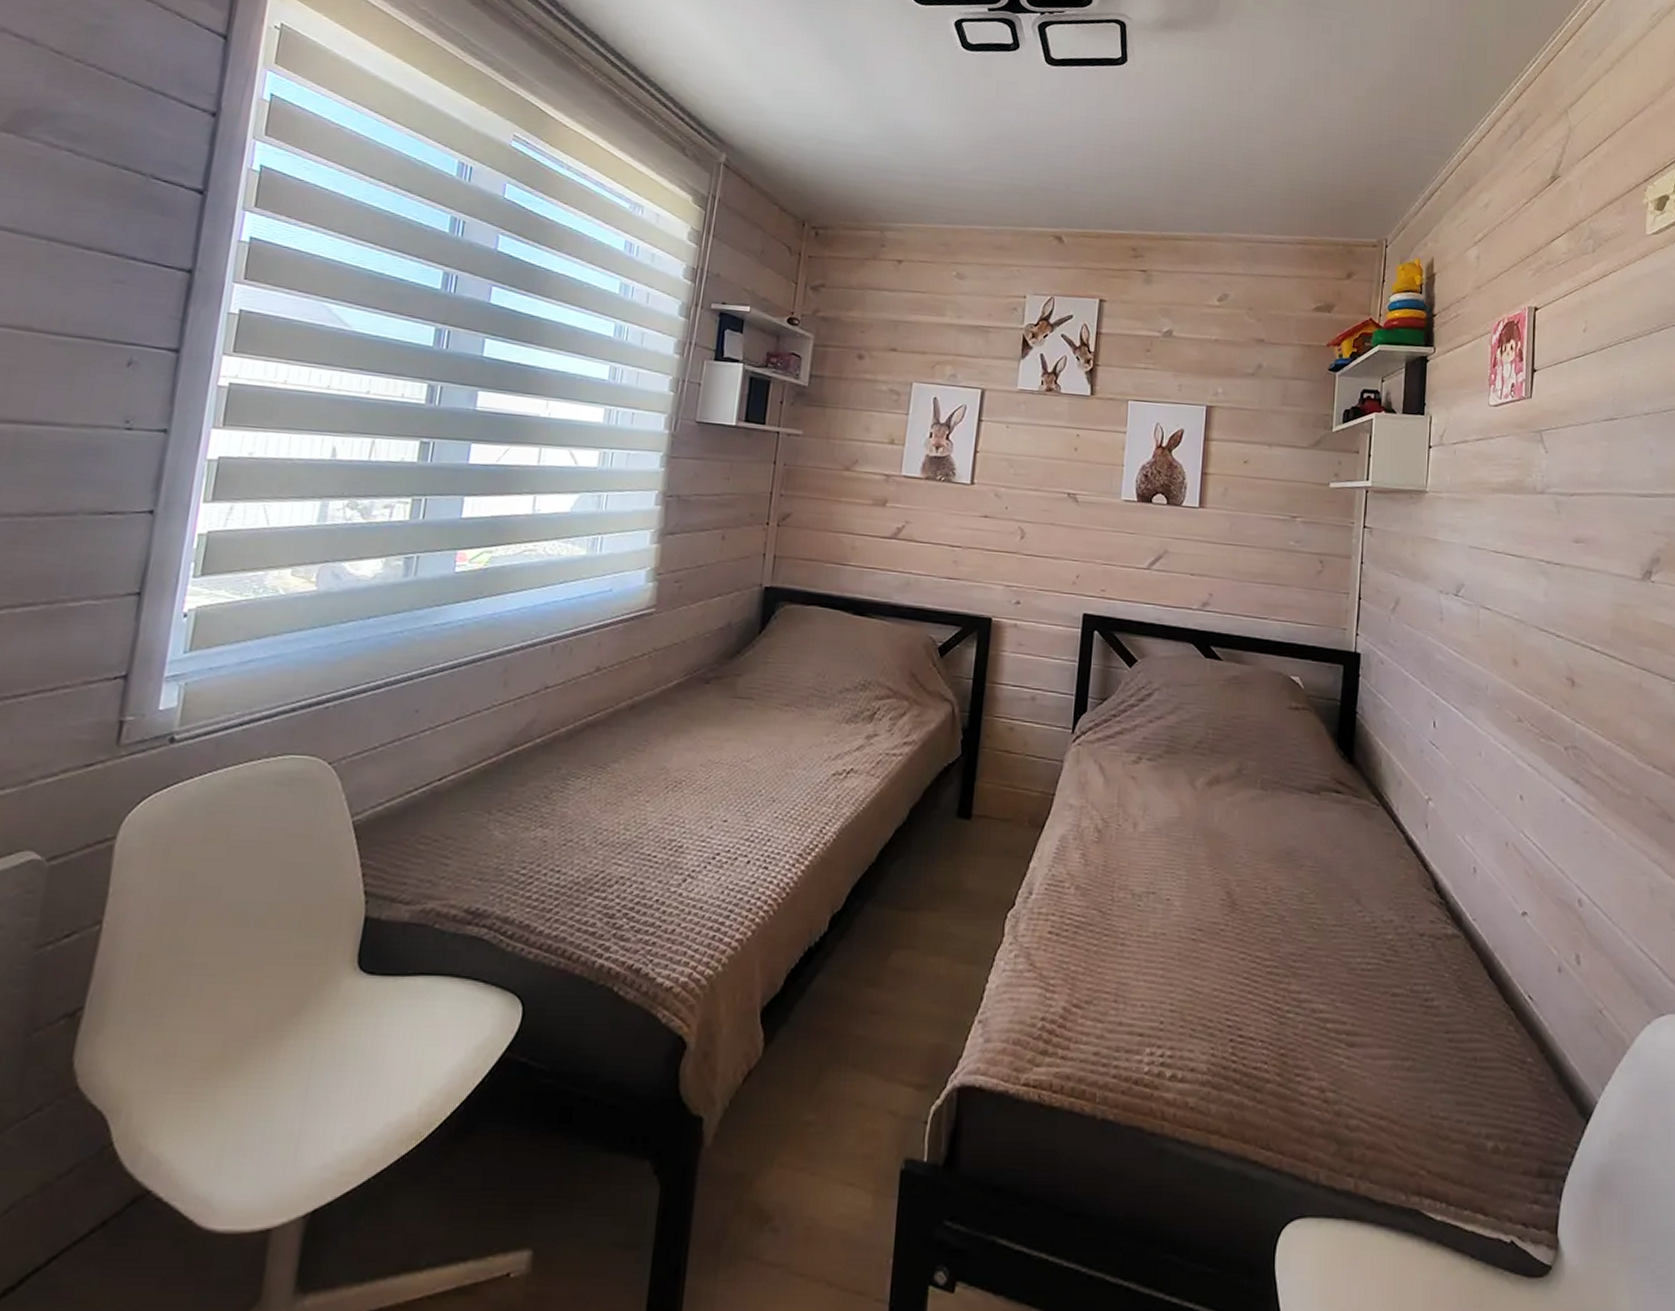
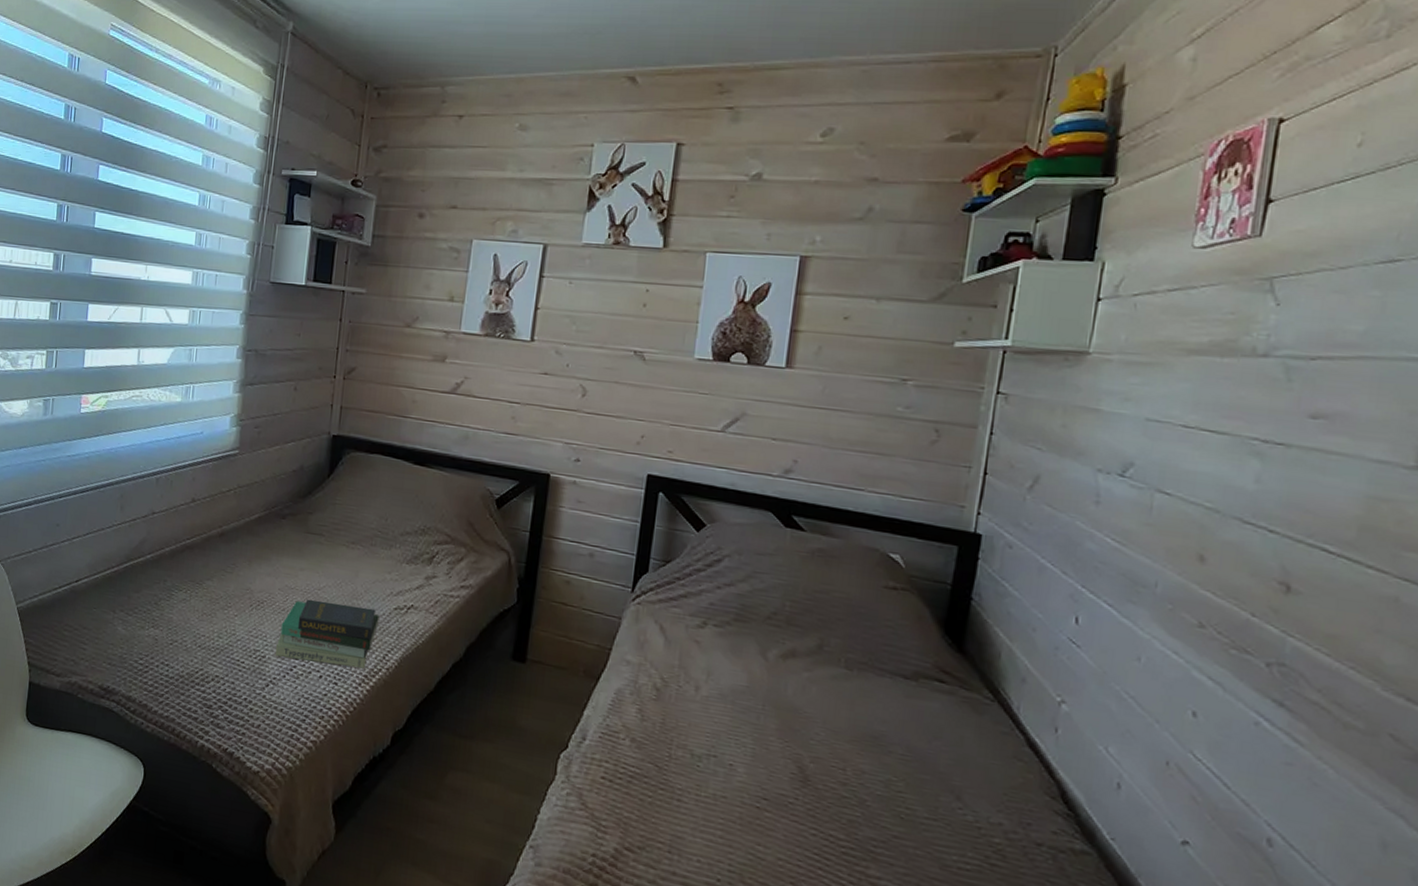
books: none [694,773,816,846] -> present [274,599,380,669]

